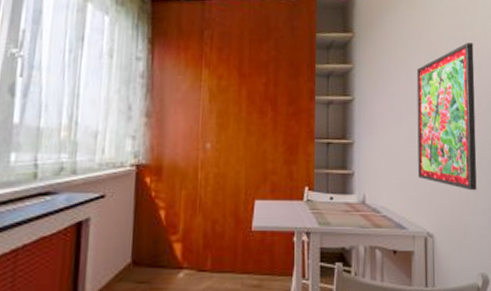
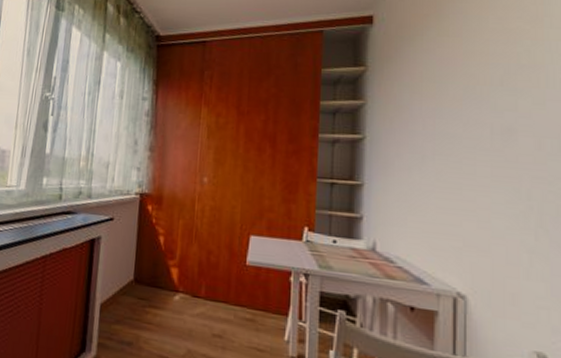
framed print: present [416,42,477,191] -> none [447,71,534,251]

